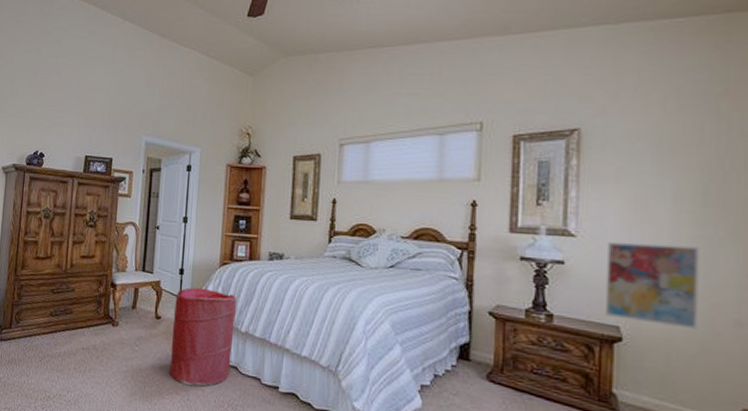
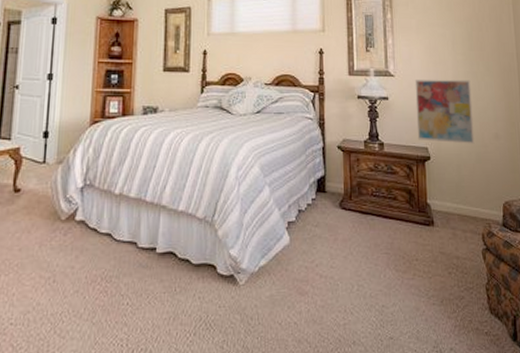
laundry hamper: present [169,288,237,387] -> none [31,152,110,264]

